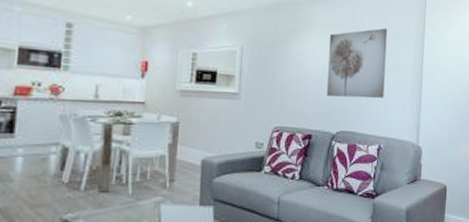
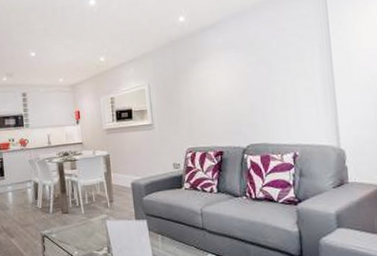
wall art: present [327,28,388,99] -> none [226,38,292,114]

